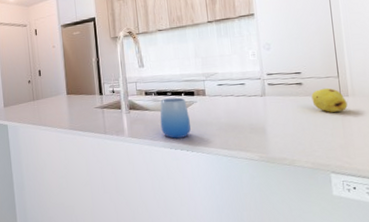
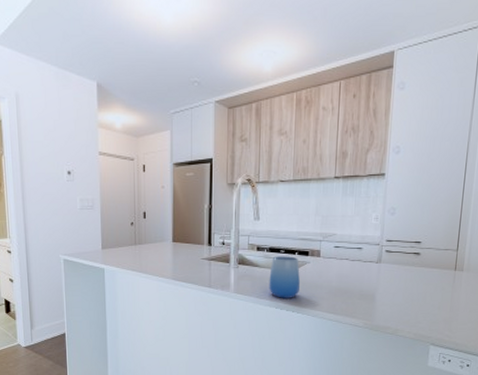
fruit: present [311,87,348,112] -> none [426,260,461,285]

